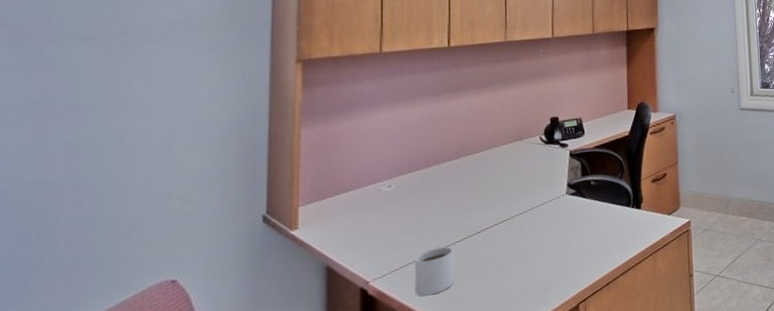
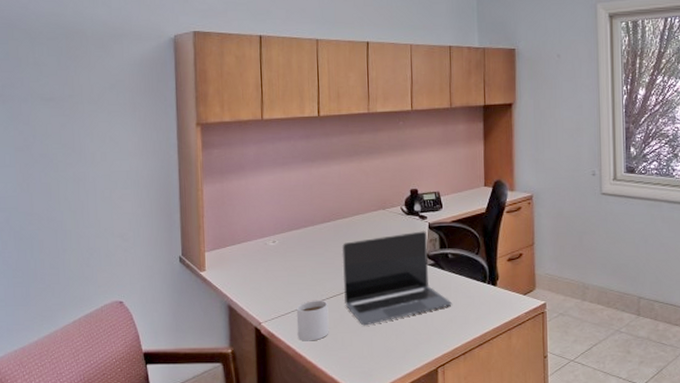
laptop: none [471,159,594,269] -> present [341,231,452,326]

